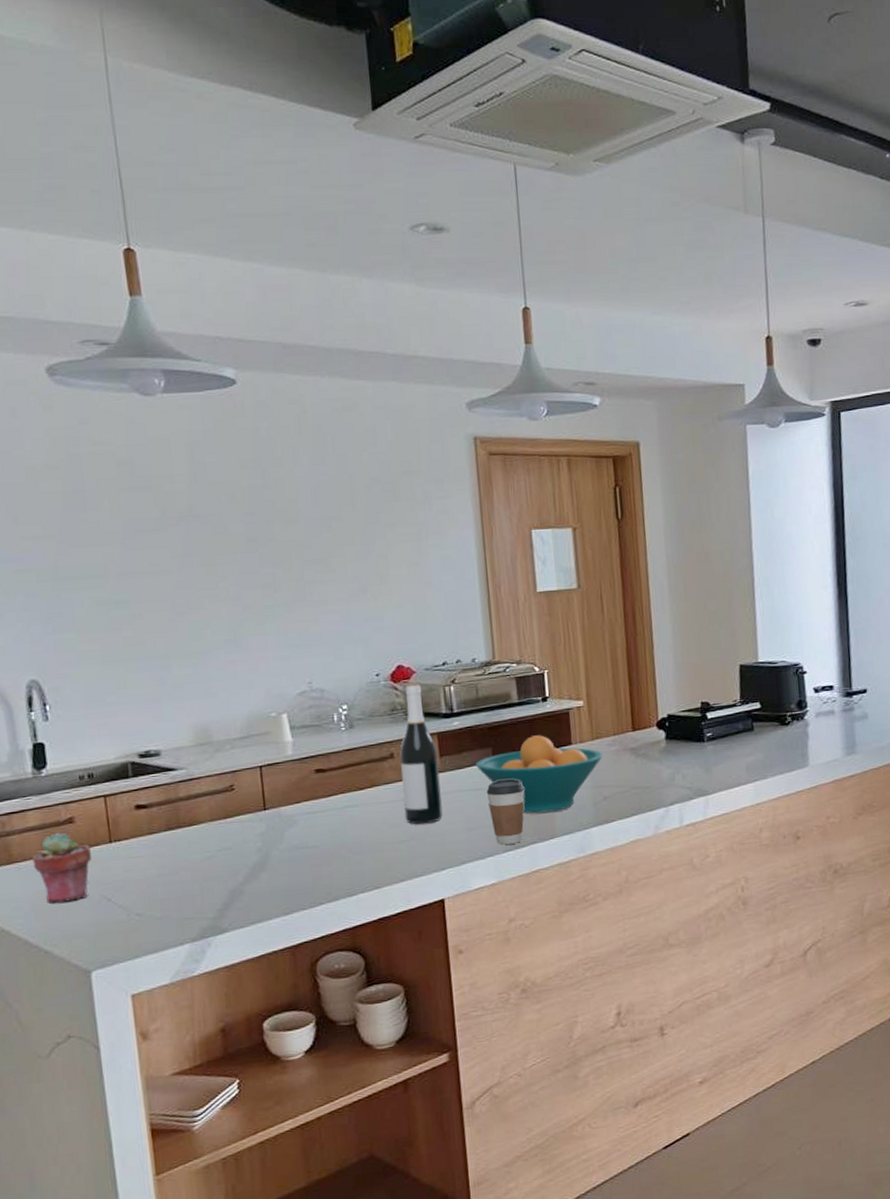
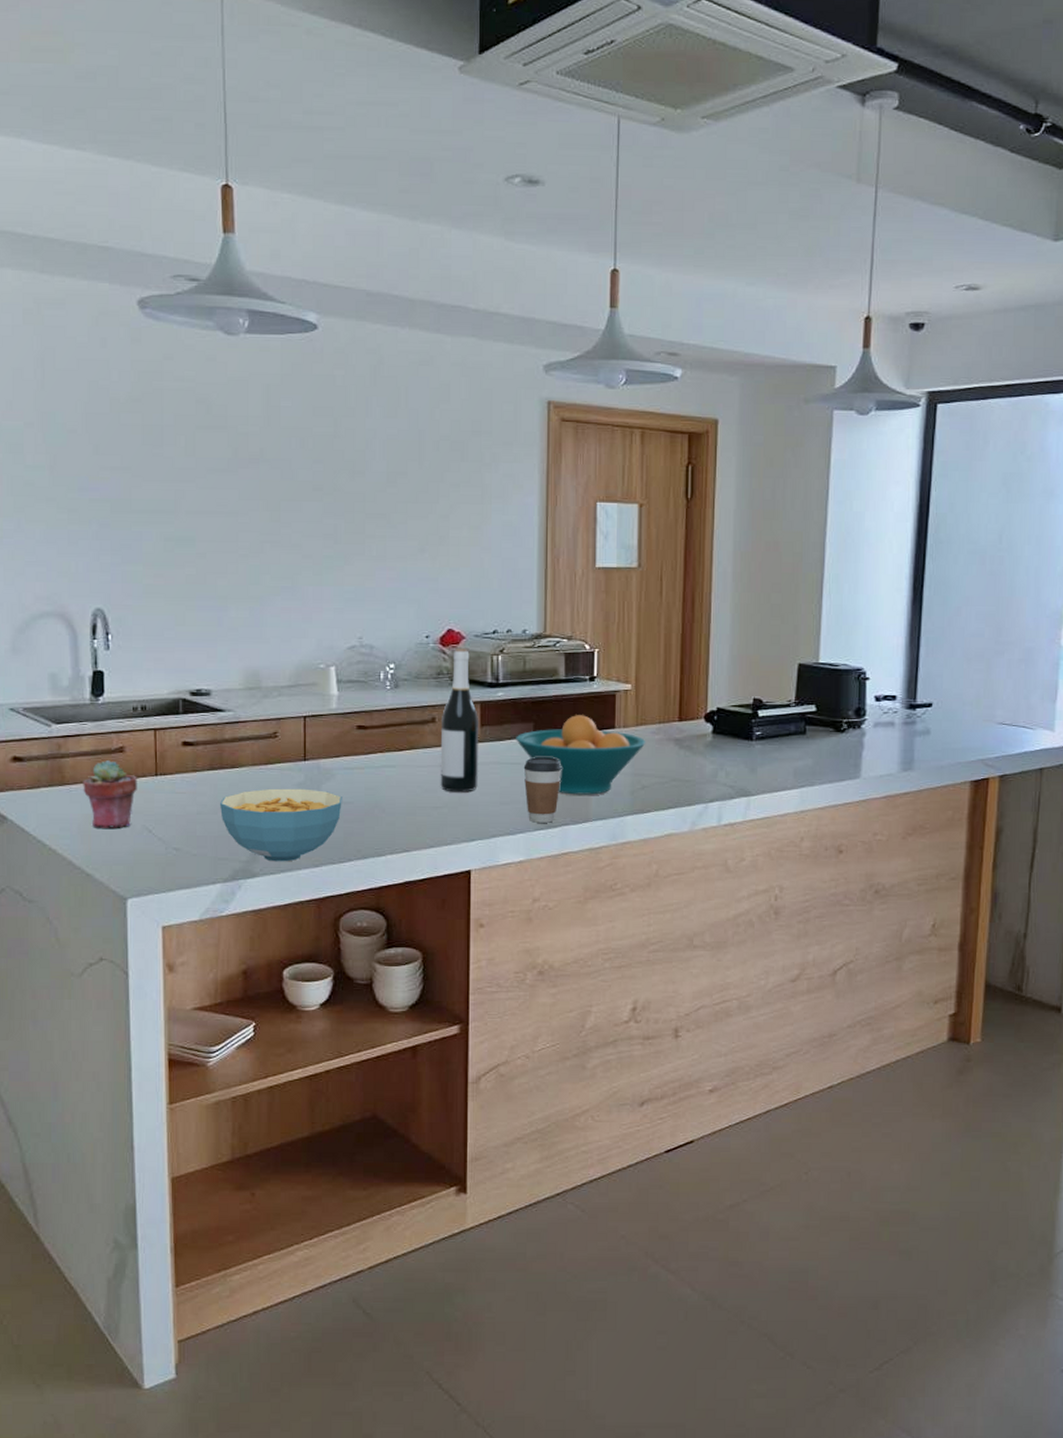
cereal bowl: none [181,837,308,915] -> present [220,788,342,862]

